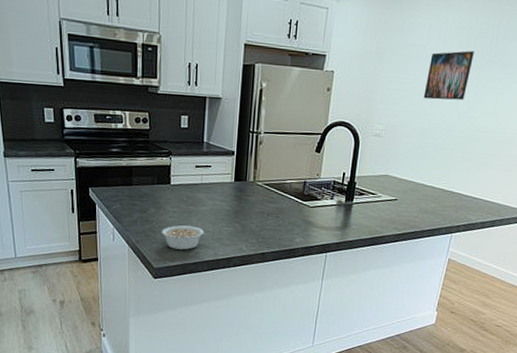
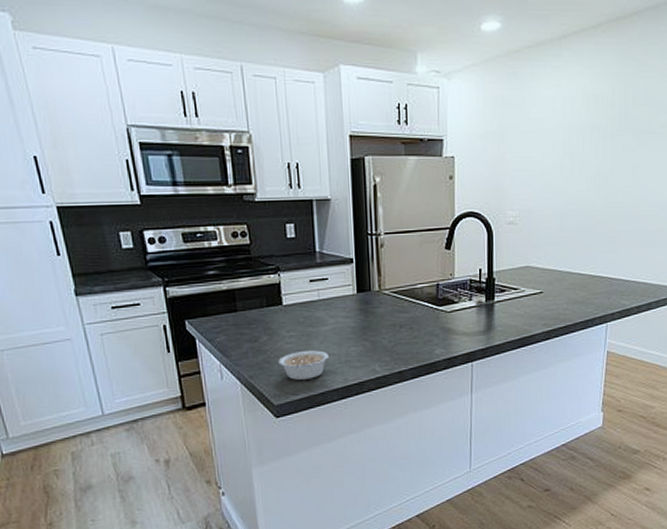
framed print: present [423,51,474,101] -> none [556,121,604,178]

